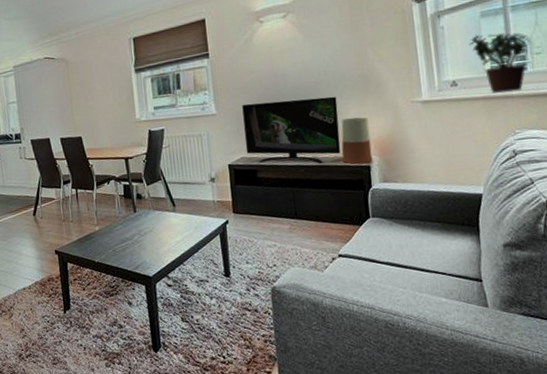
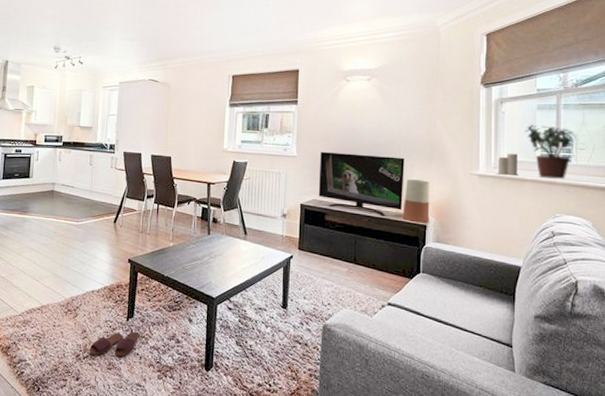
slippers: none [30,324,80,352] -> present [89,332,139,357]
candle: none [442,69,469,99] -> present [496,151,520,177]

